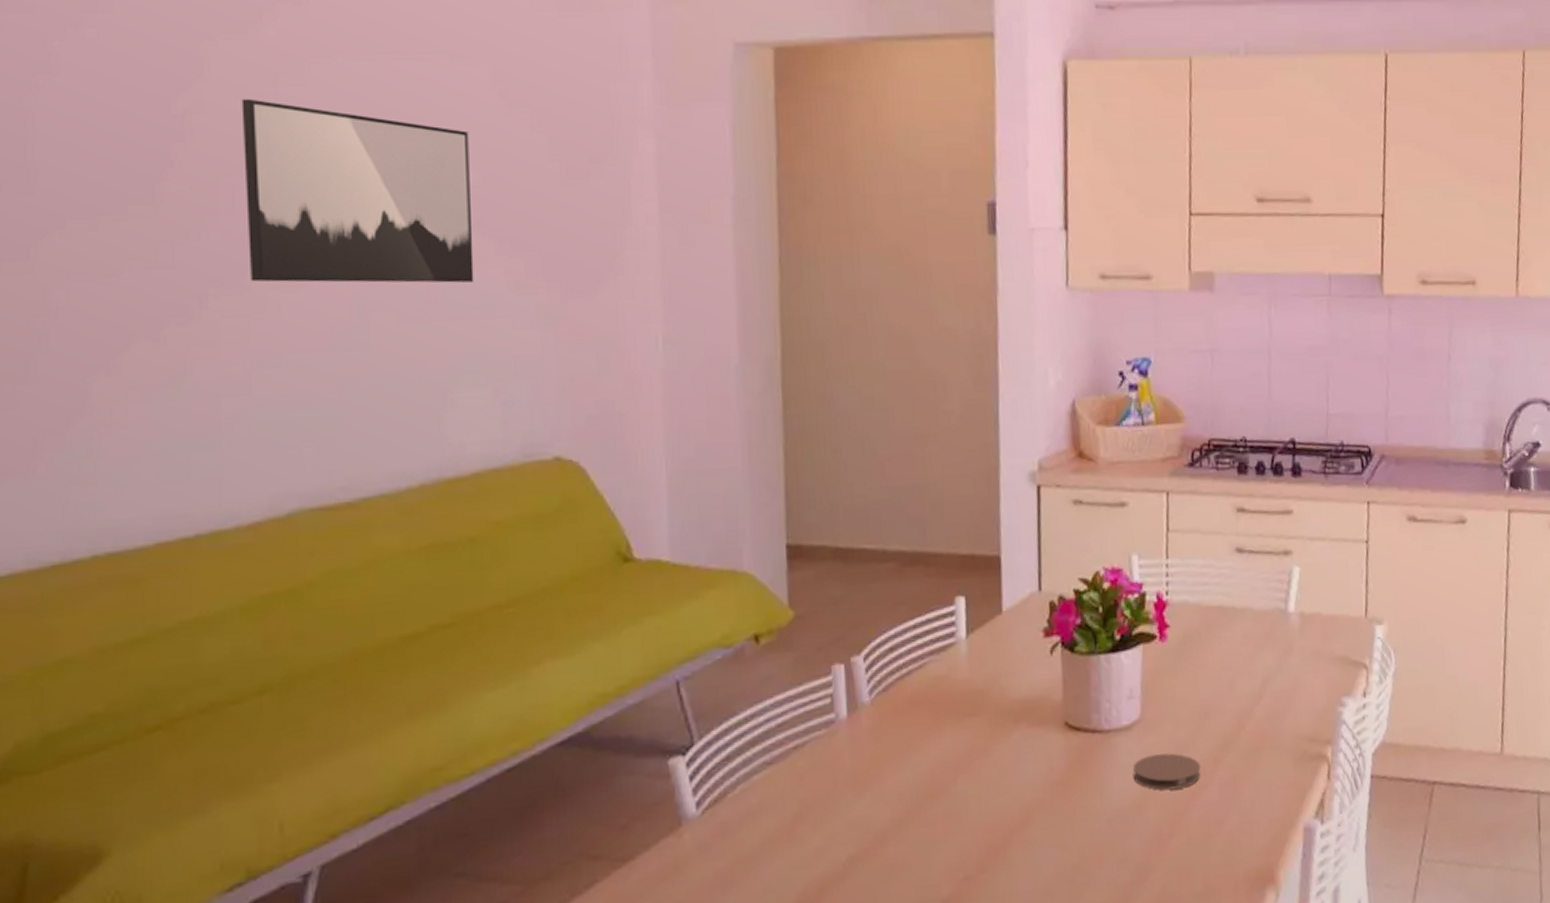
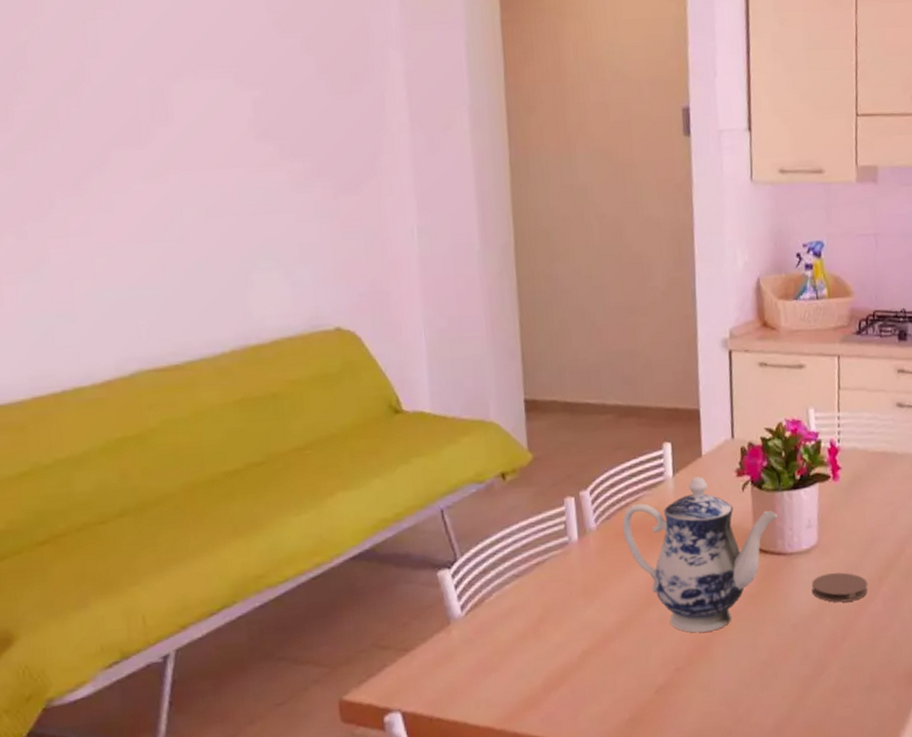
wall art: present [241,98,474,283] -> none [69,31,264,185]
teapot: none [902,637,1093,831] -> present [622,476,778,633]

